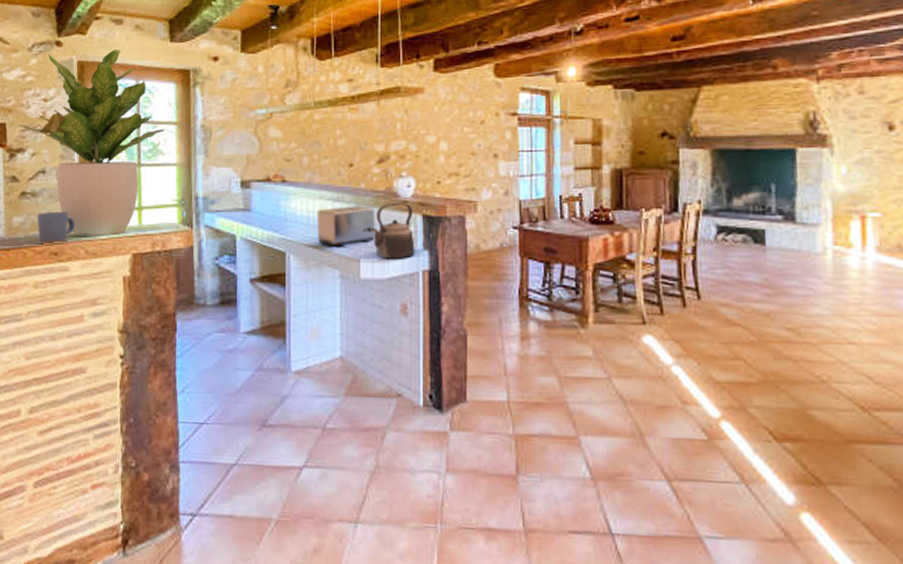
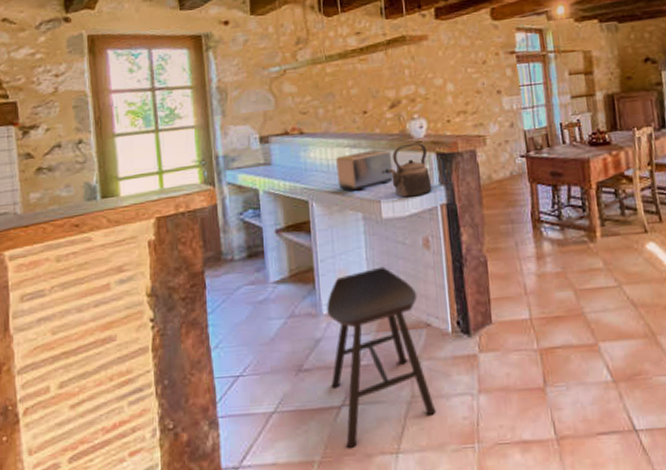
potted plant: present [18,49,167,237] -> none [29,21,183,207]
mug: present [36,211,75,245] -> none [54,182,95,218]
stool: none [294,329,400,512] -> present [327,266,436,449]

